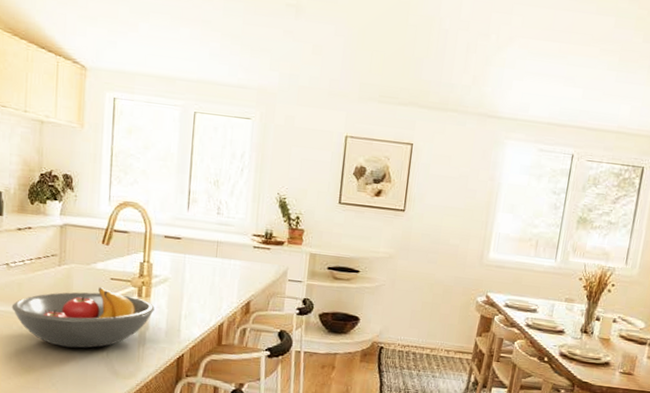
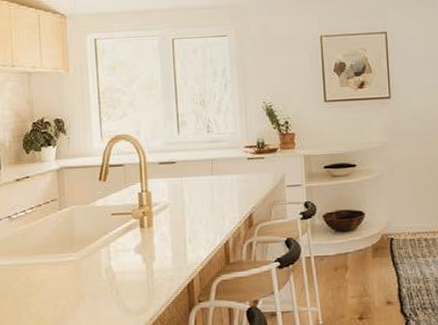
fruit bowl: present [11,287,155,349] -> none [17,224,158,292]

